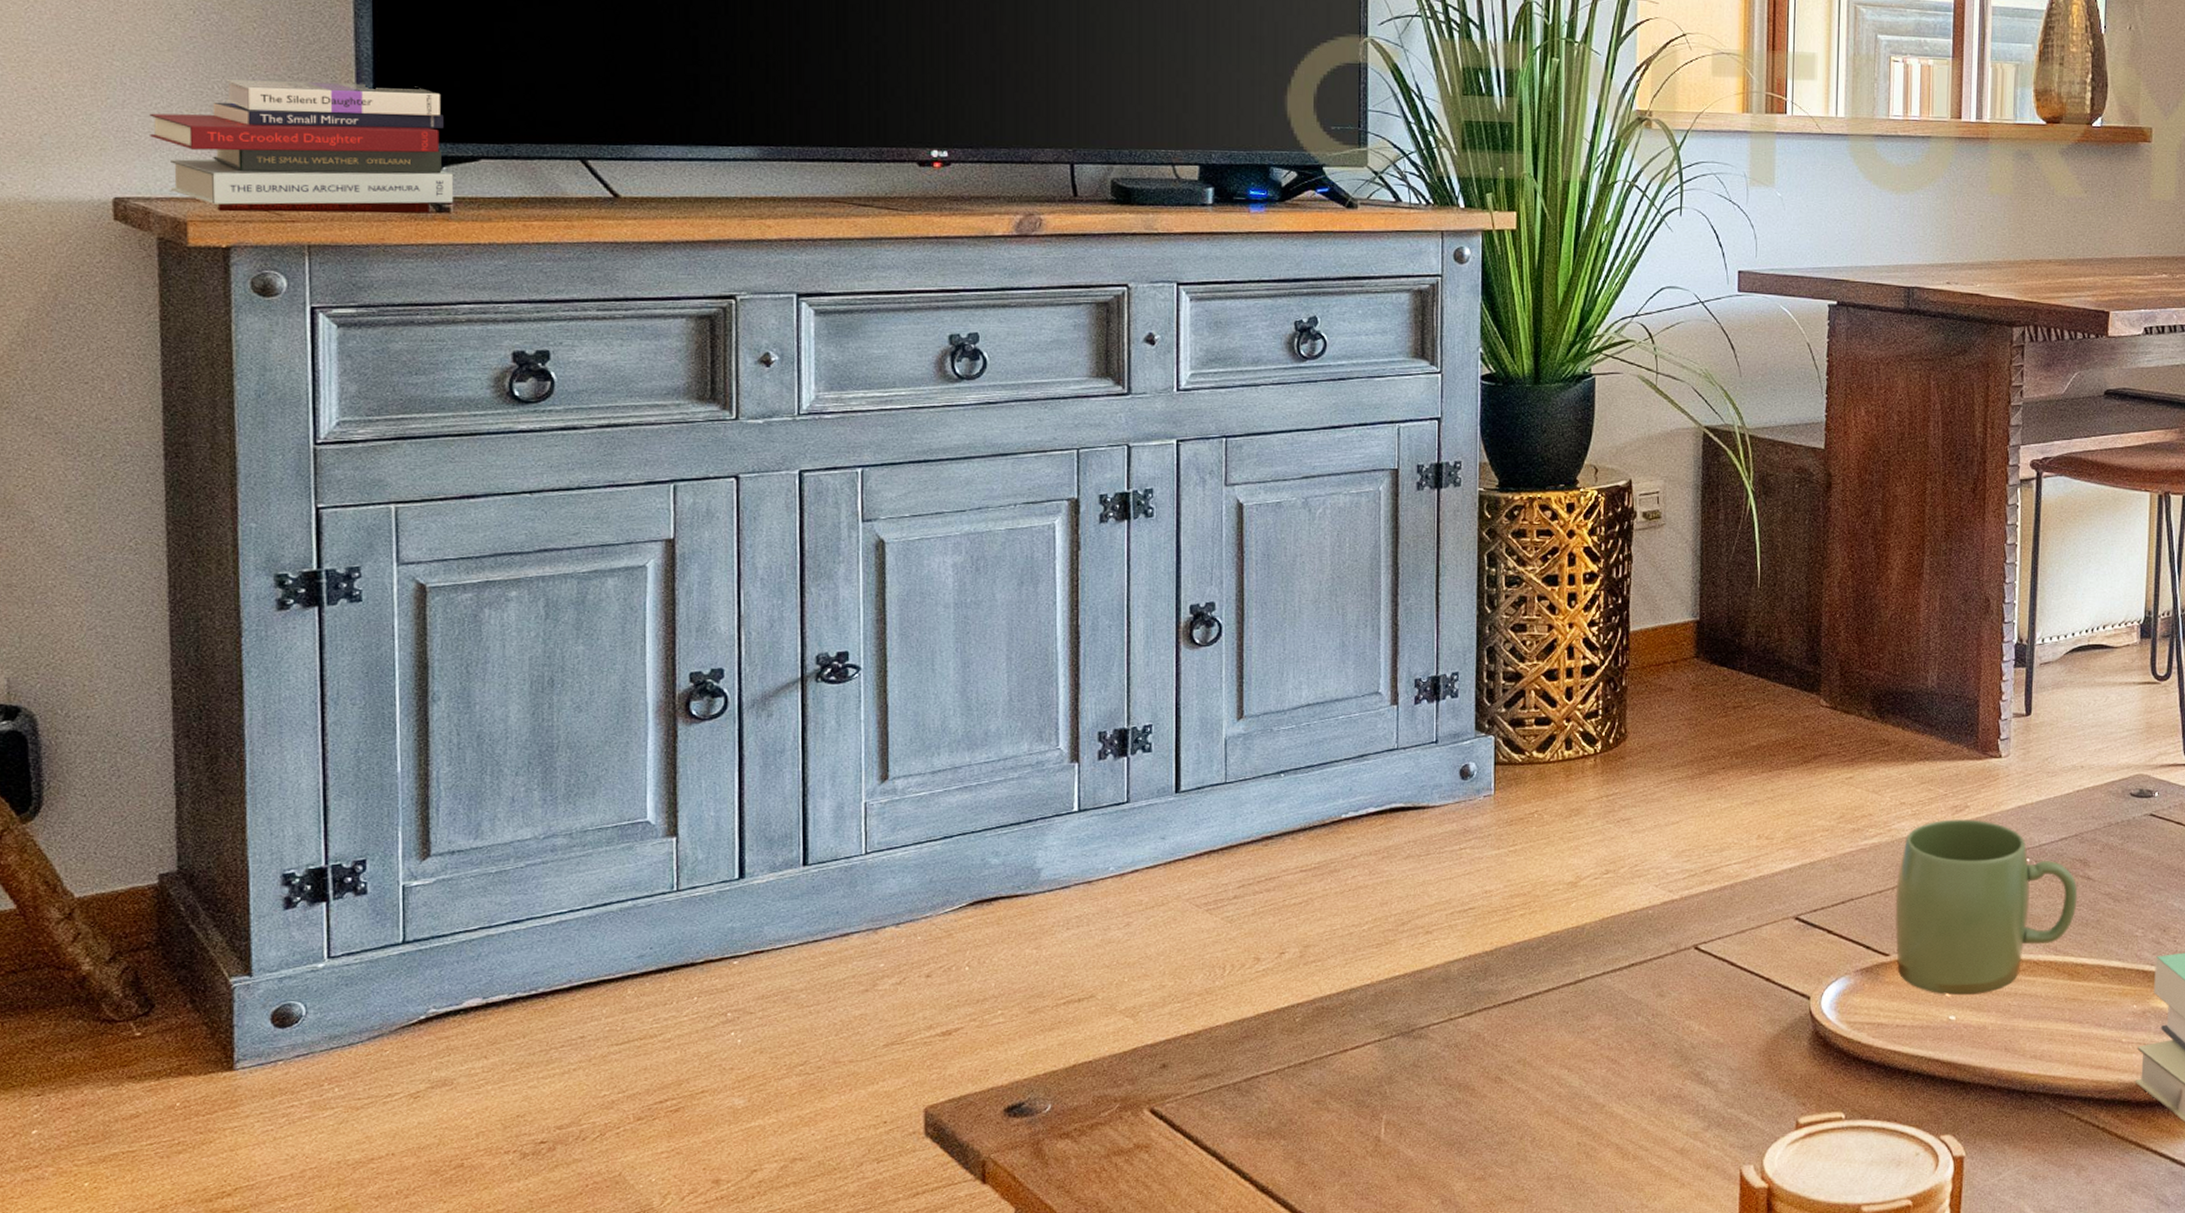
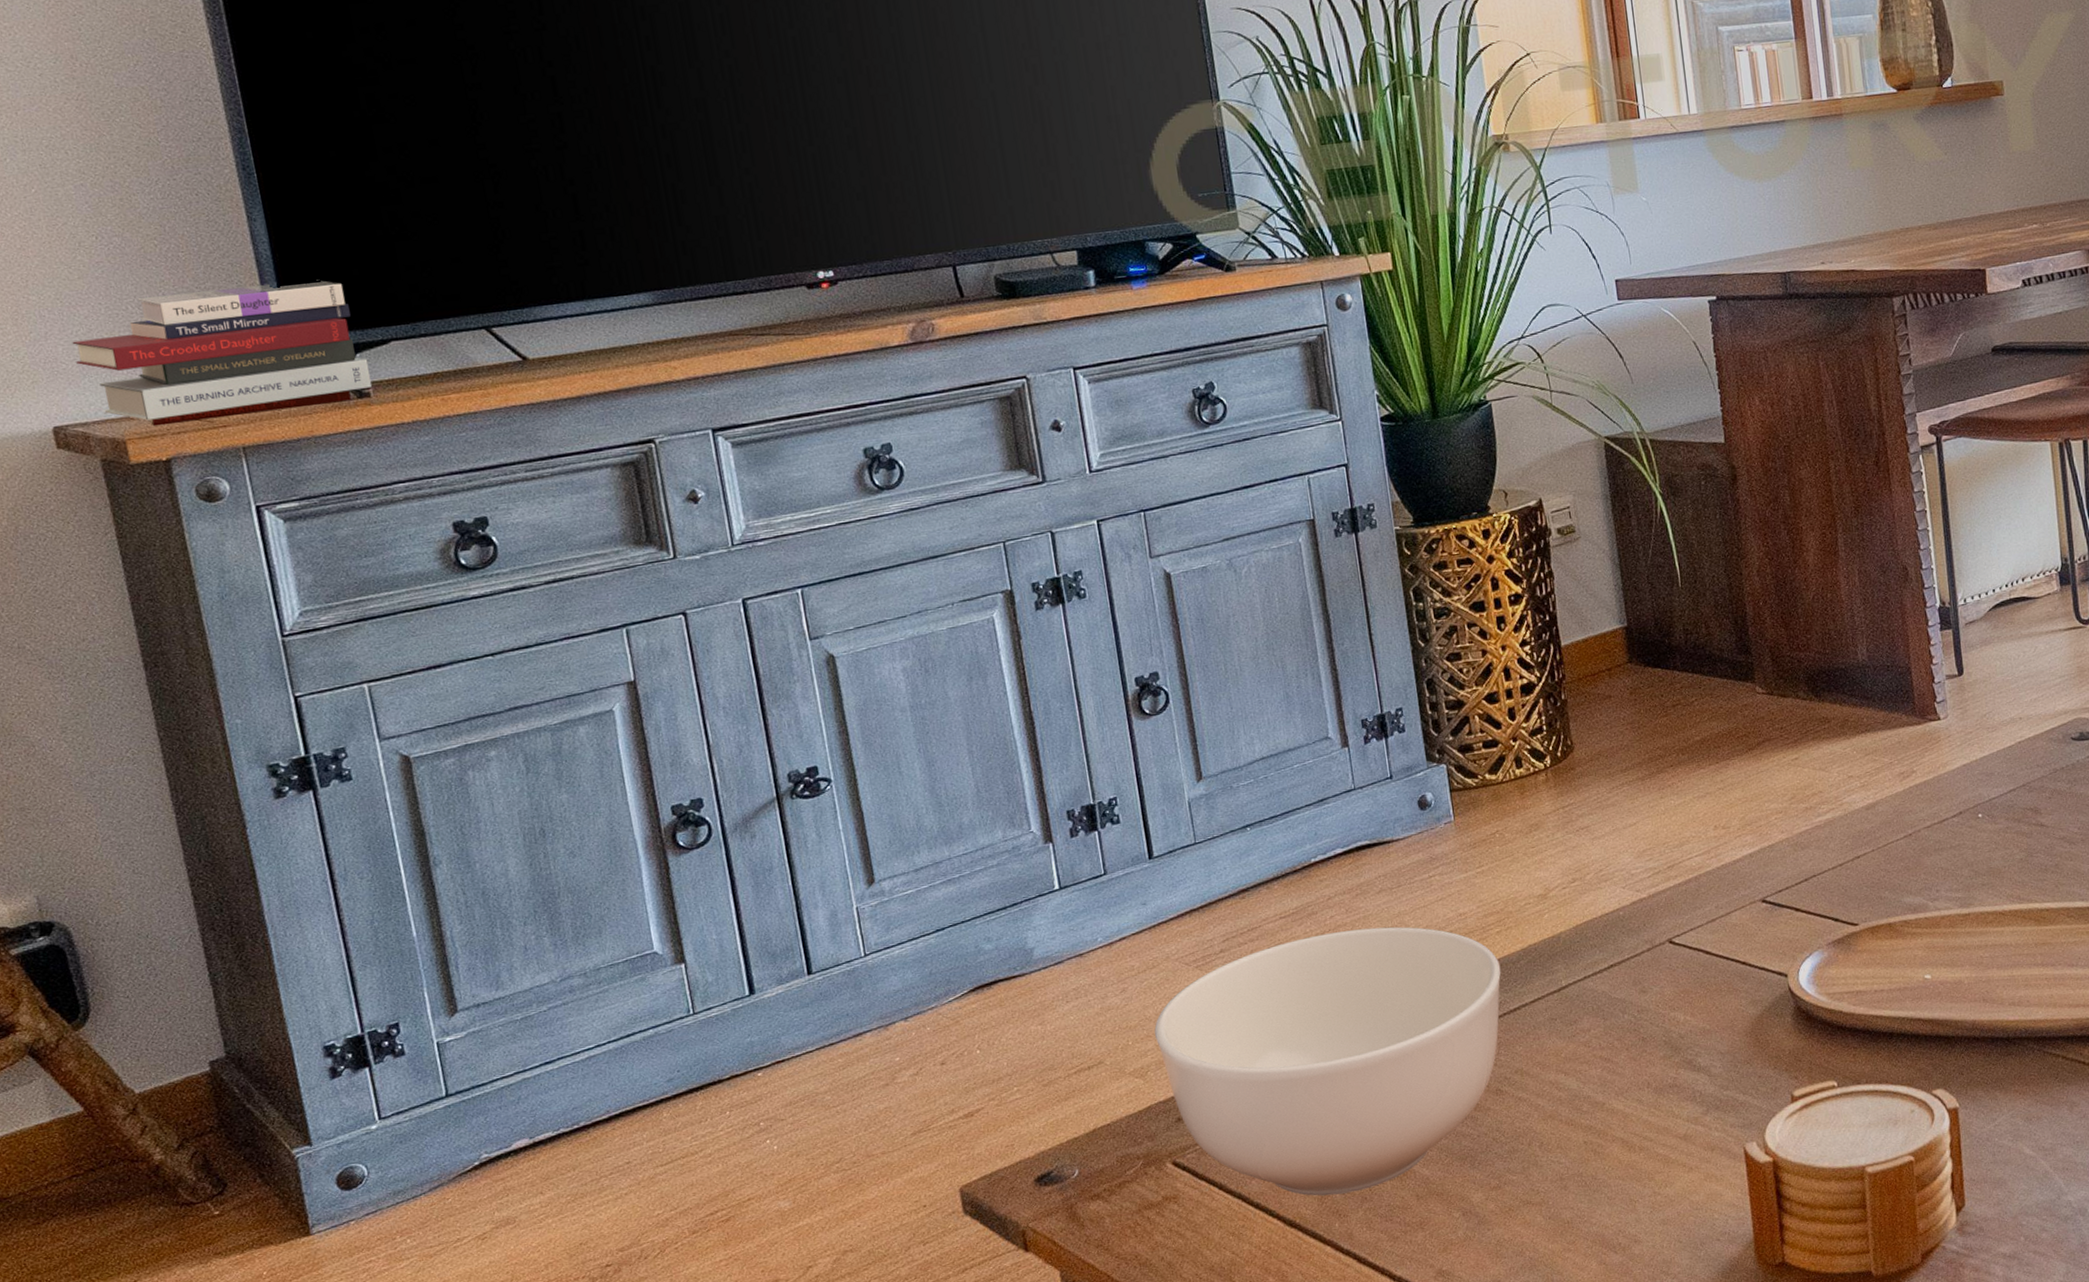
bowl: none [1153,893,1519,1165] -> present [1154,926,1501,1196]
mug: present [1895,819,2078,996] -> none [1855,783,2034,956]

